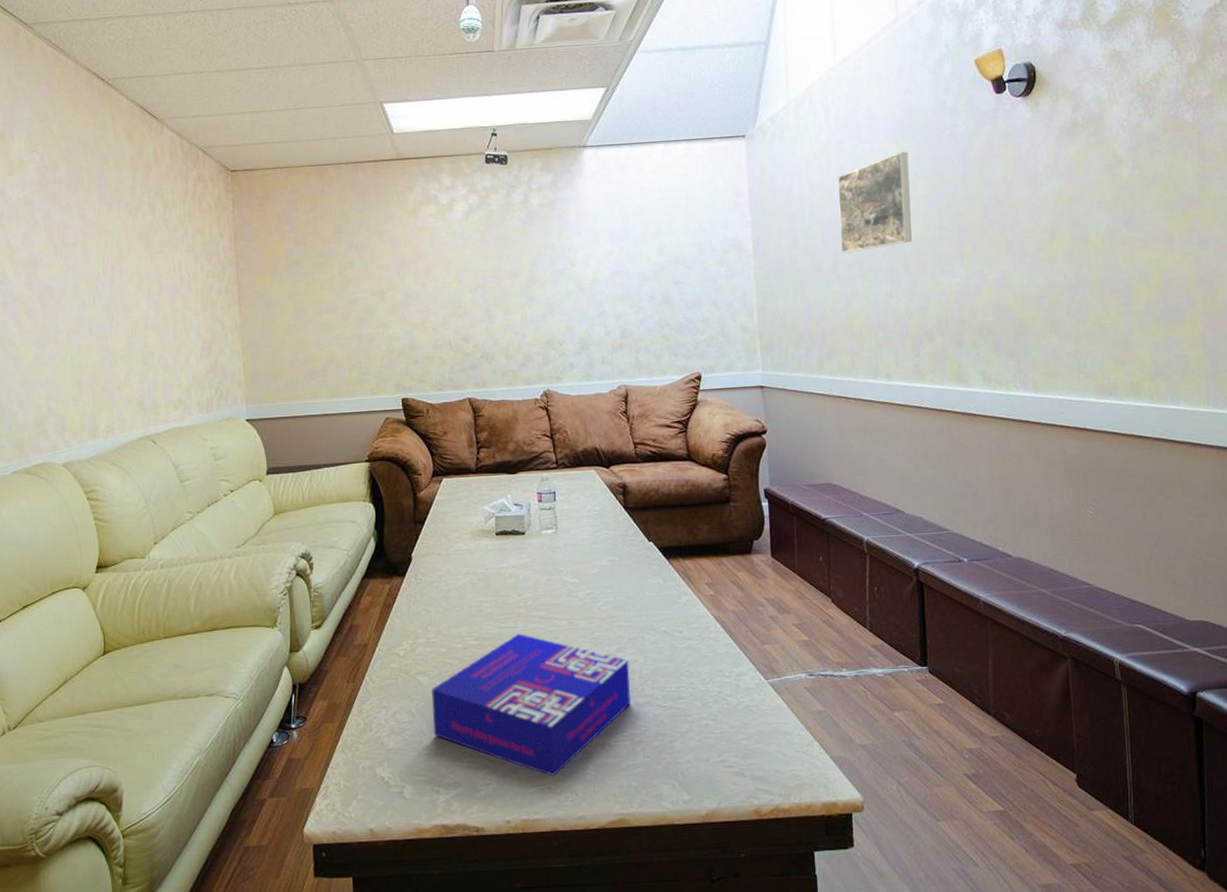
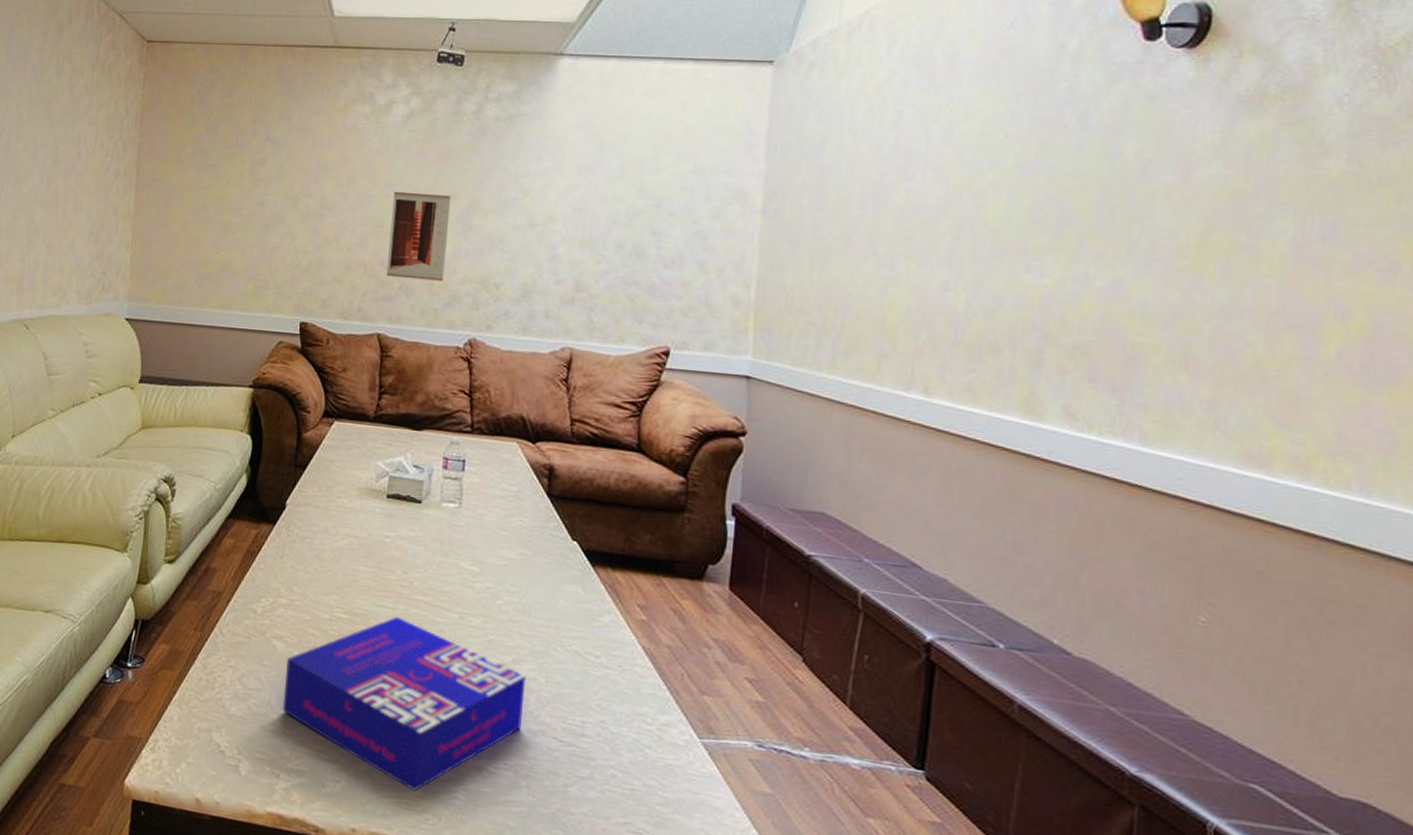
wall art: none [465,274,517,349] -> present [386,191,451,281]
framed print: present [838,151,912,253] -> none [883,103,1001,226]

